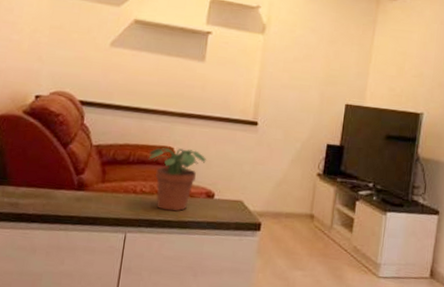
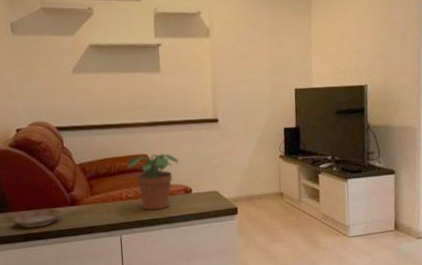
saucer: none [9,188,64,209] -> present [13,209,61,228]

